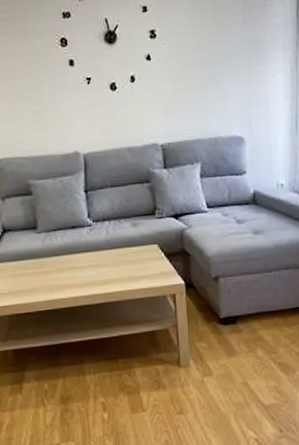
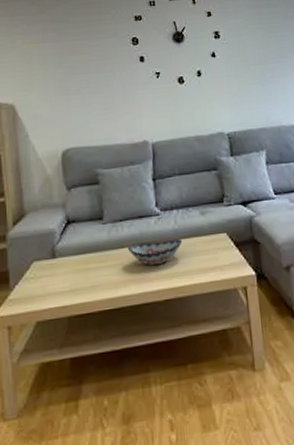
decorative bowl: none [62,248,114,273] -> present [128,238,183,266]

